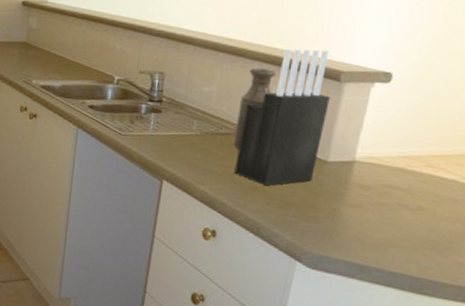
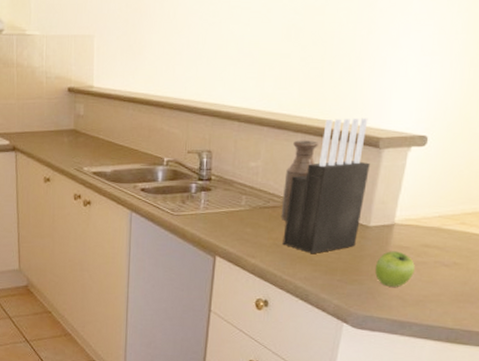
fruit: none [332,189,377,228] -> present [374,251,415,287]

